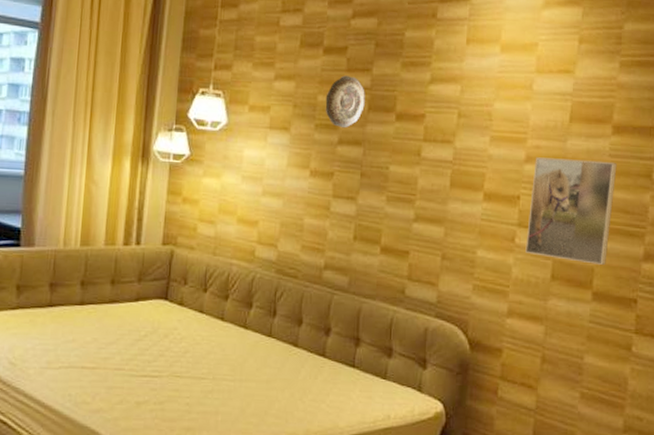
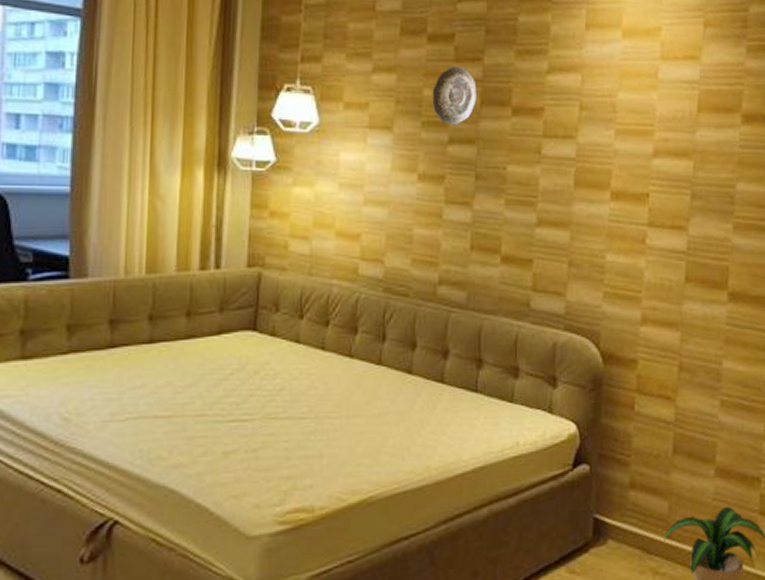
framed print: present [525,157,617,265] -> none [657,151,748,263]

